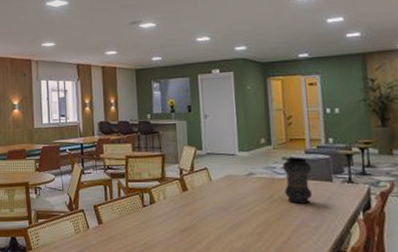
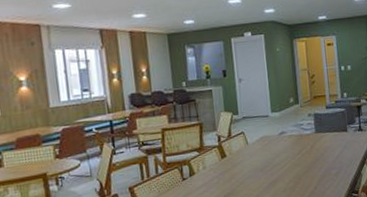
vase: present [283,157,313,204] -> none [309,112,333,156]

